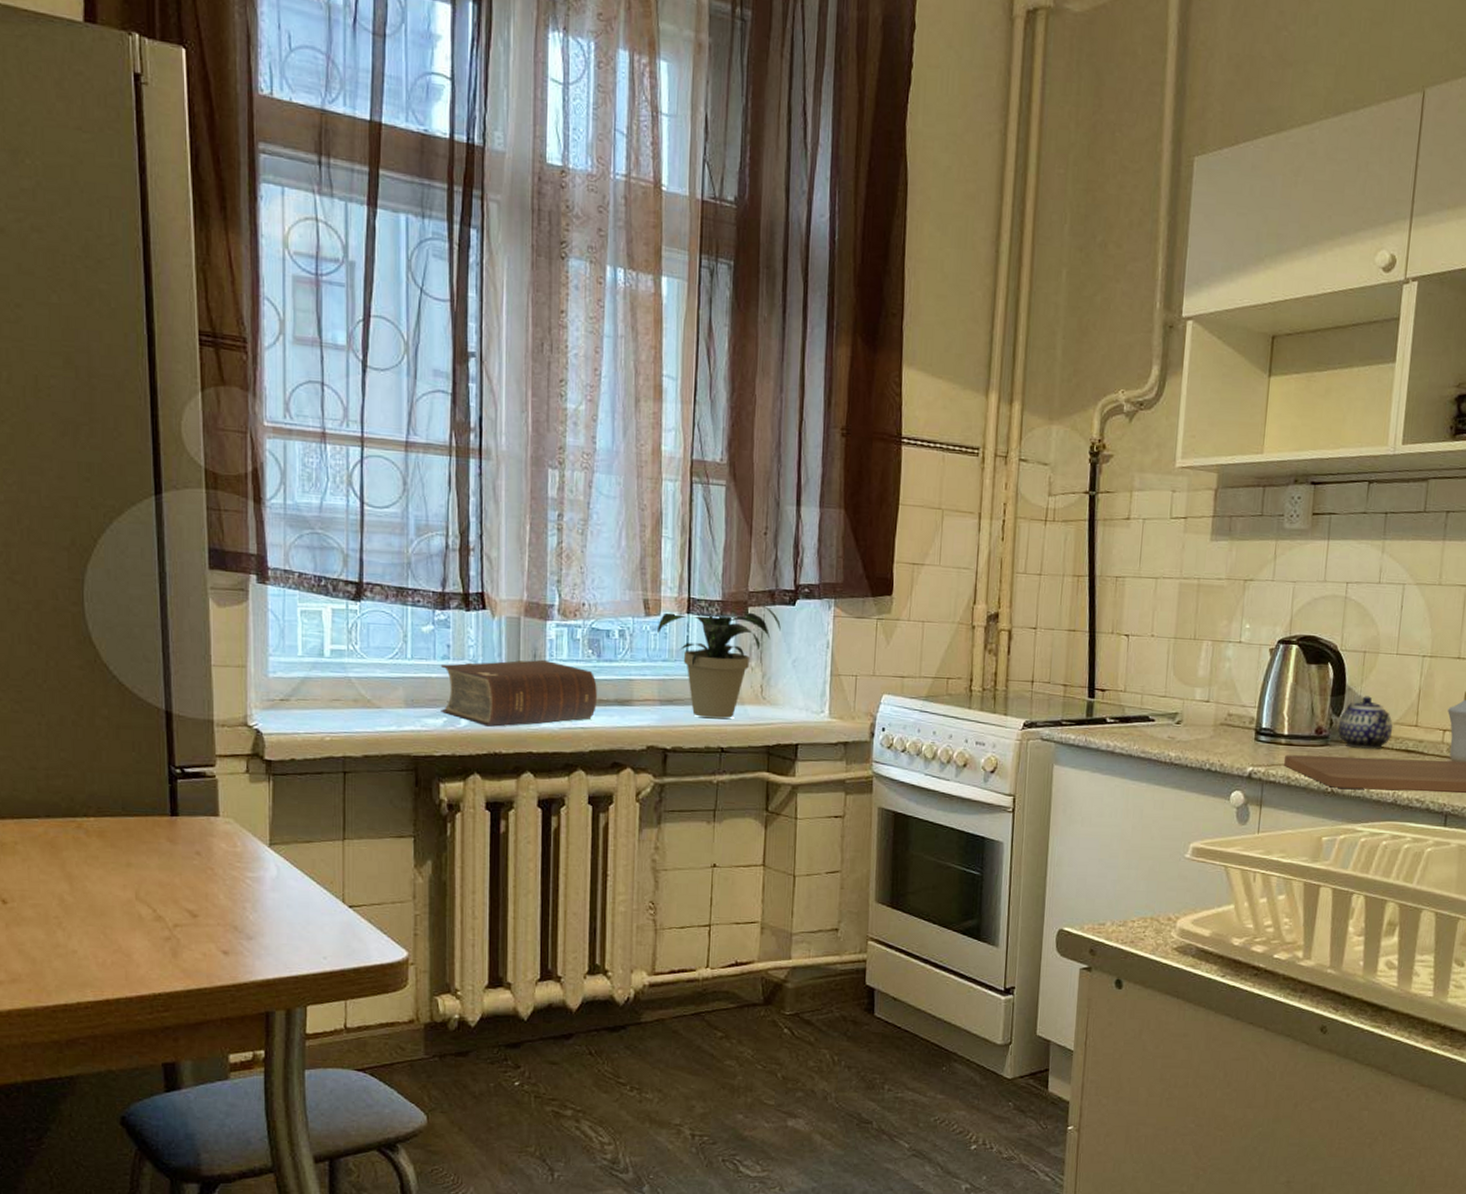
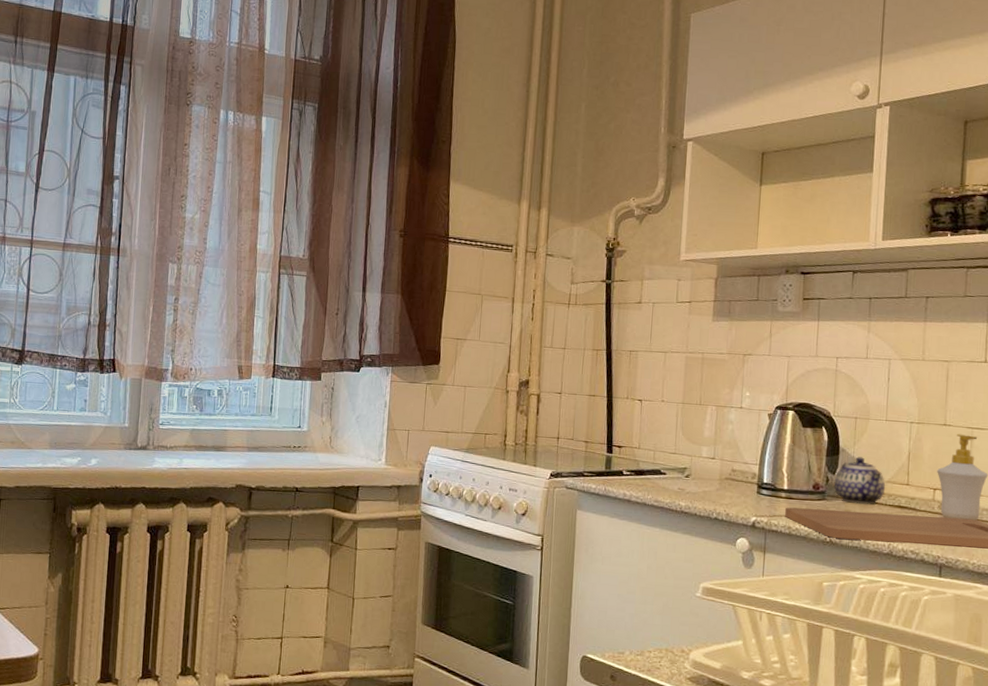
bible: present [440,659,597,727] -> none [76,412,199,466]
potted plant: present [657,603,781,719] -> none [248,369,348,464]

